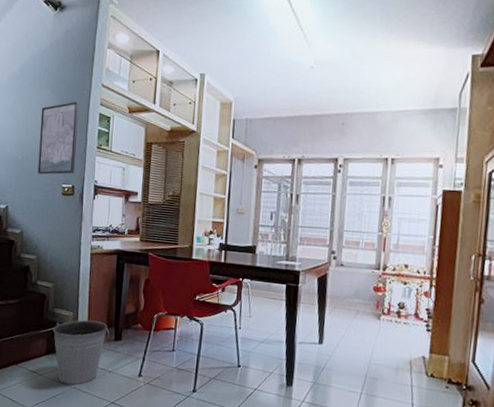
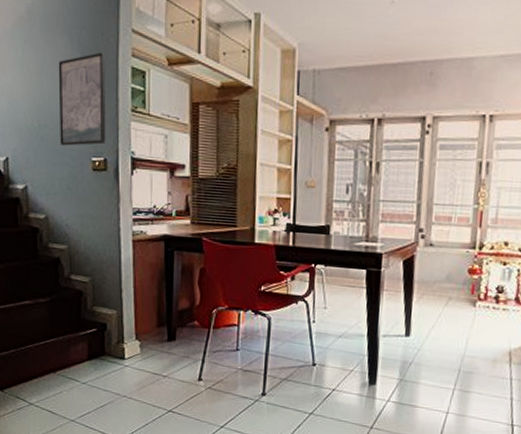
bucket: present [53,320,109,385] -> none [94,318,161,393]

